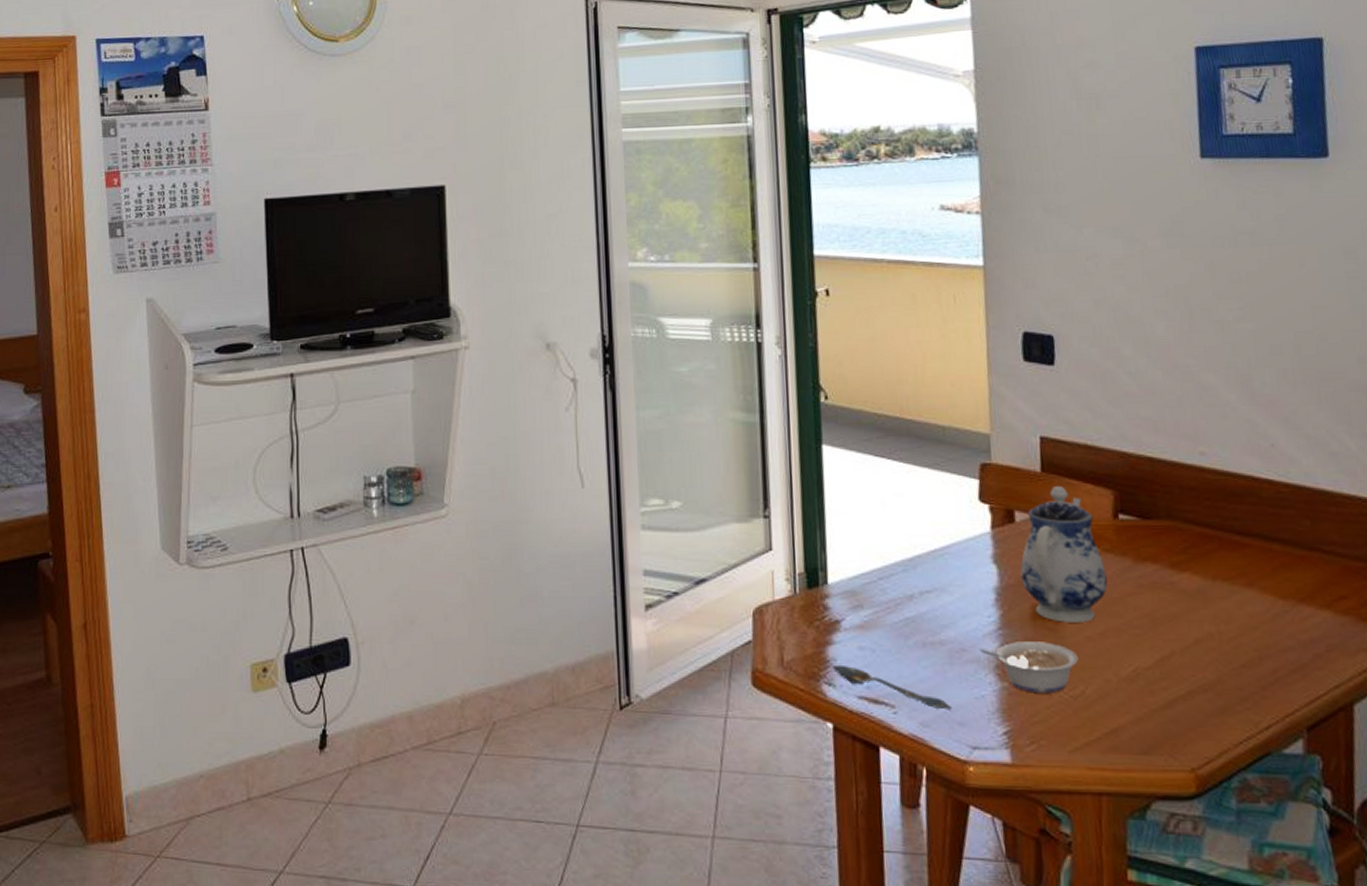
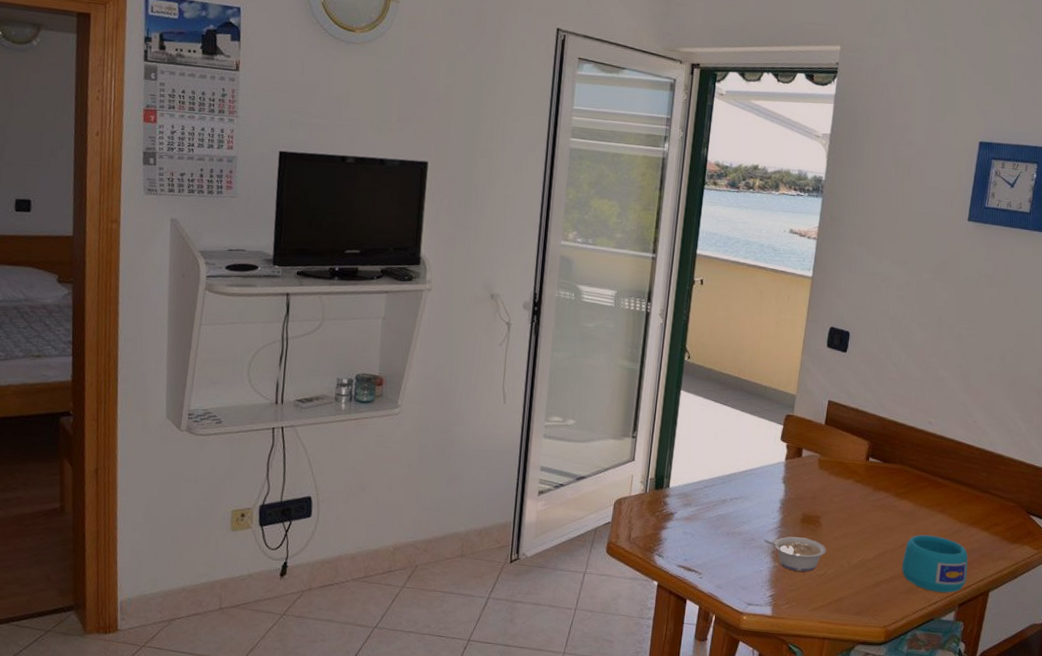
spoon: present [833,664,953,710] -> none [664,542,740,578]
teapot: present [1020,485,1108,623] -> none [799,434,855,527]
cup: none [1201,623,1312,711] -> present [902,534,968,593]

